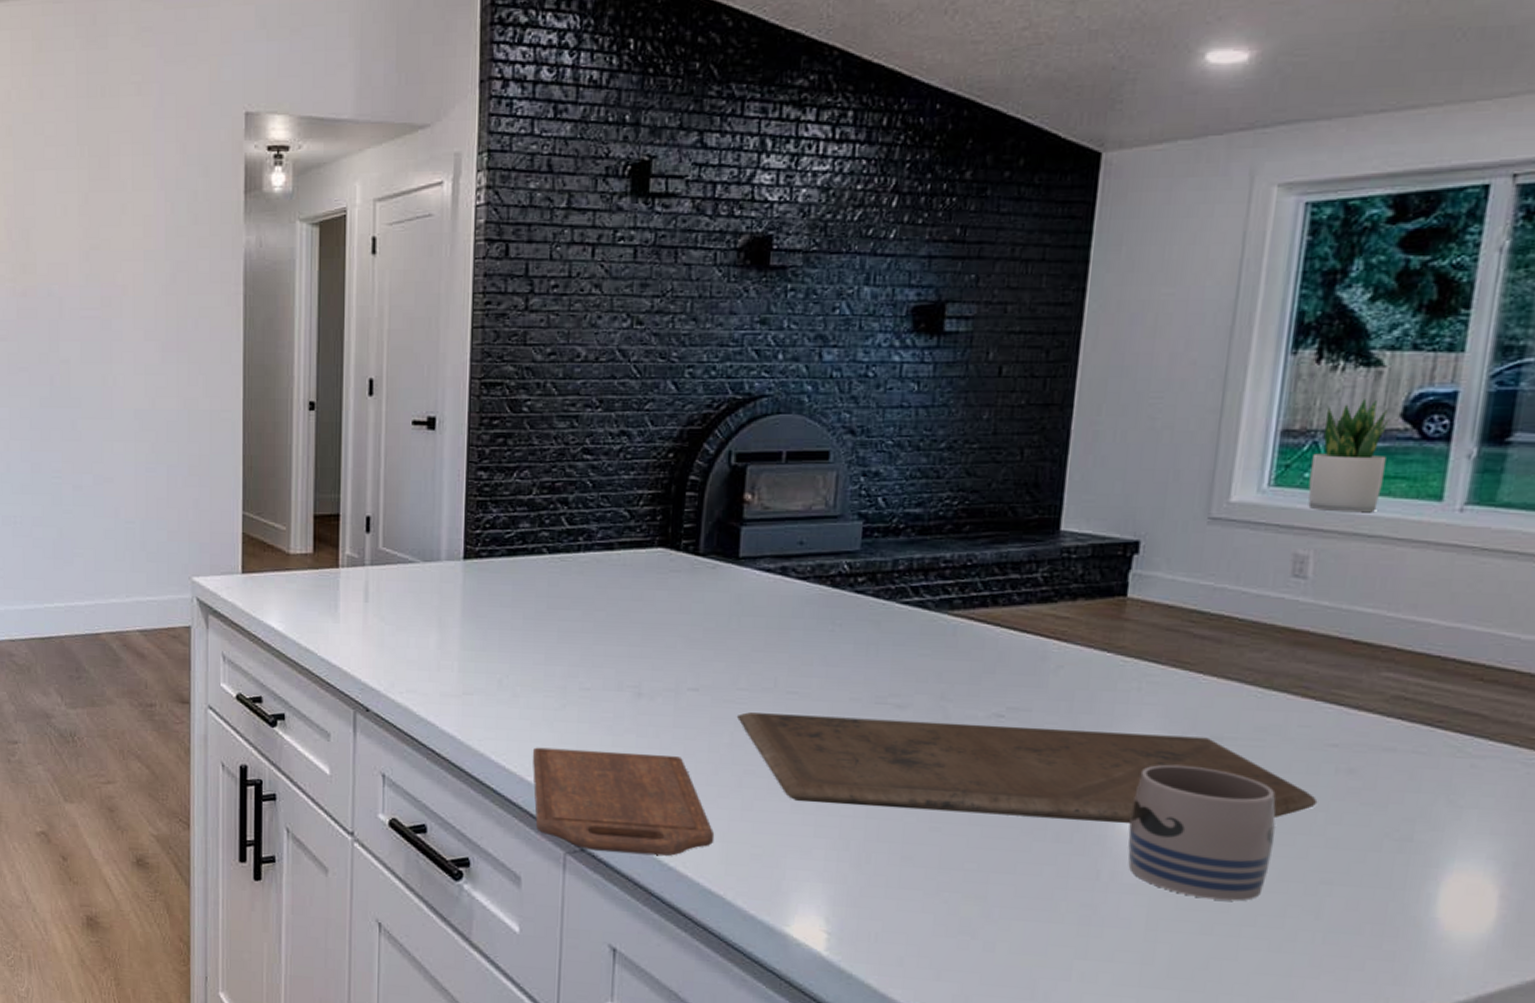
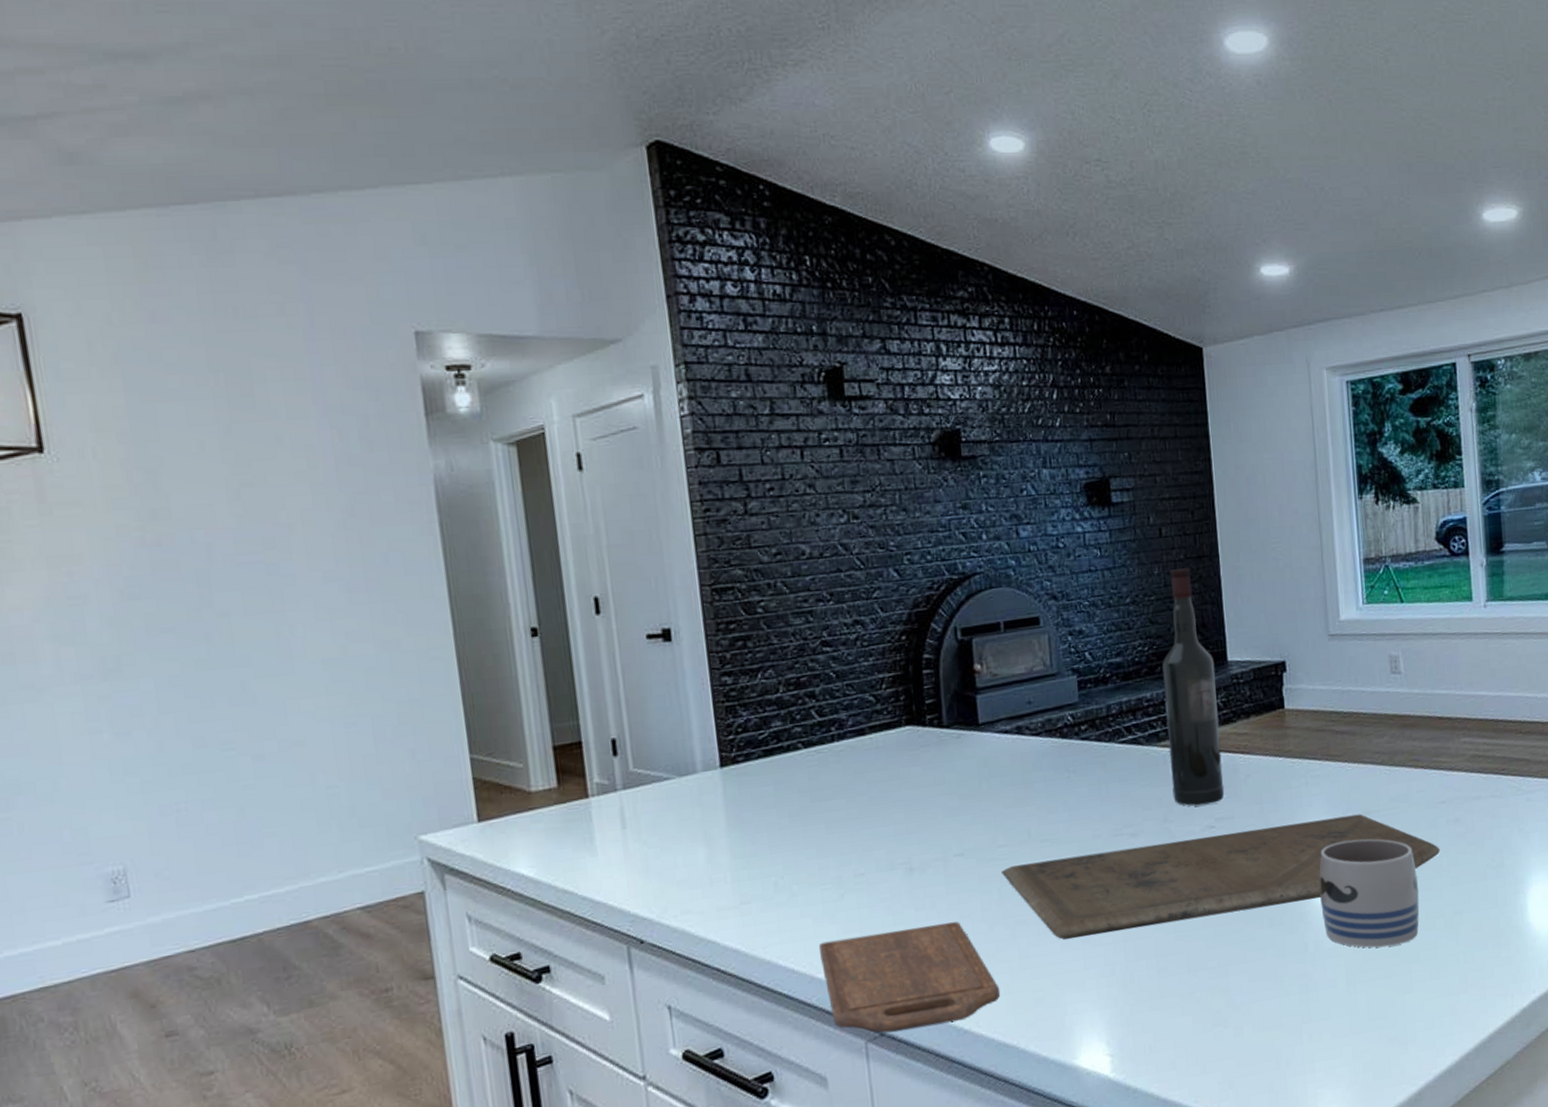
wine bottle: none [957,416,1042,690] -> present [1162,568,1225,806]
planter: present [1308,399,1390,513] -> none [1387,529,1435,620]

